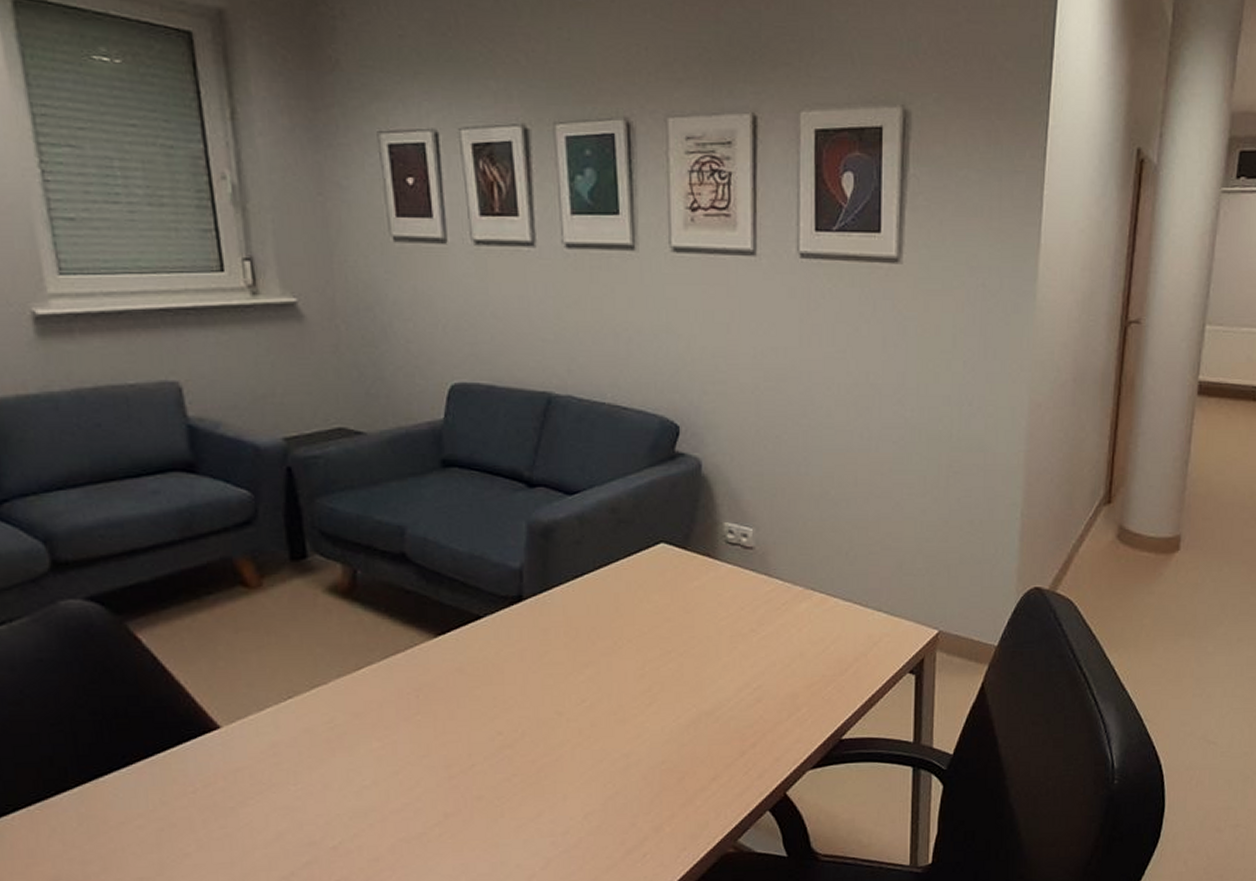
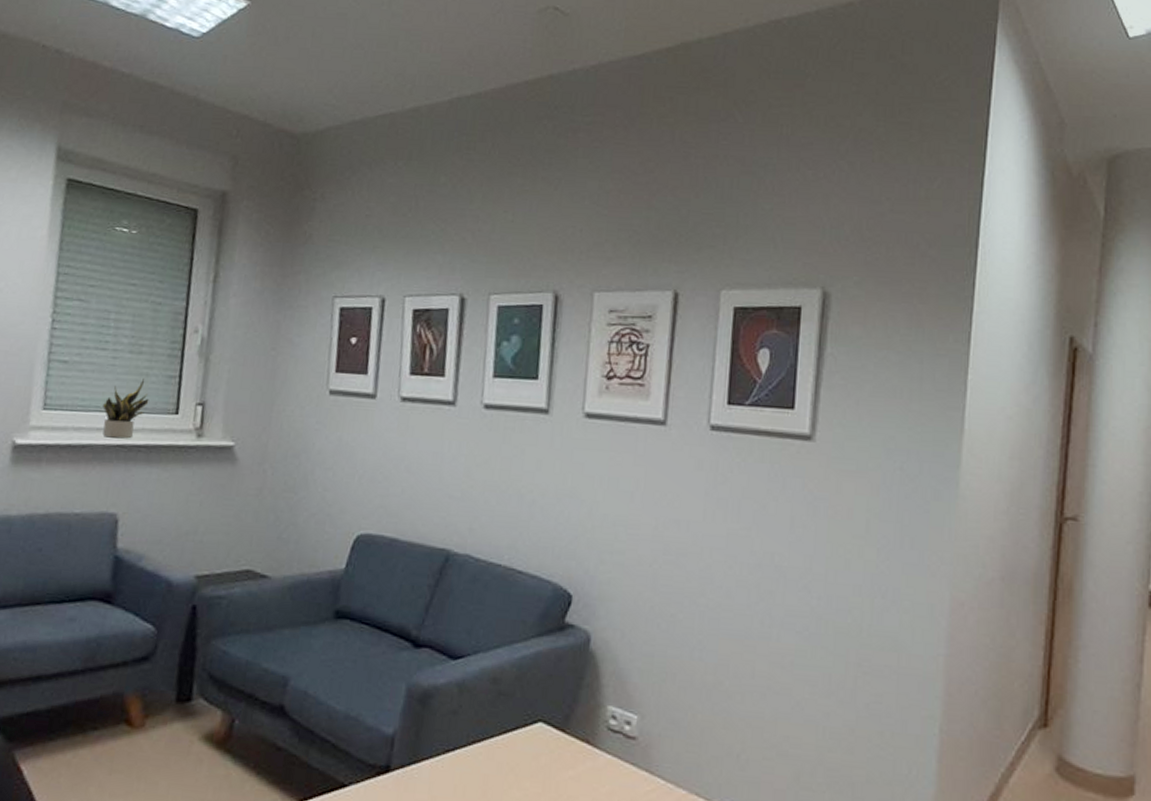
potted plant: none [131,232,186,302] -> present [102,377,149,439]

